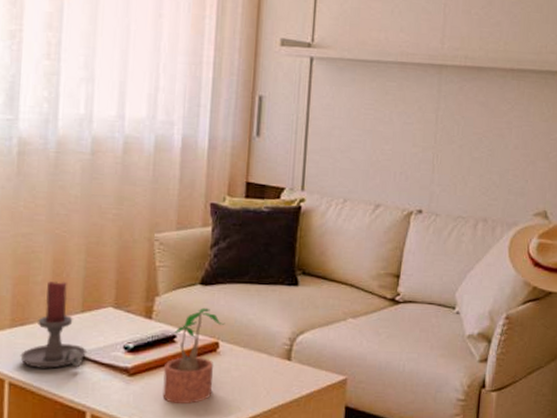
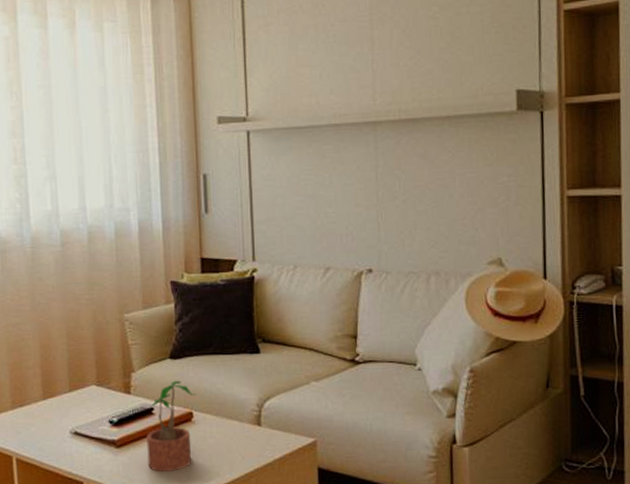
candle holder: present [20,281,86,369] -> none [22,365,77,444]

